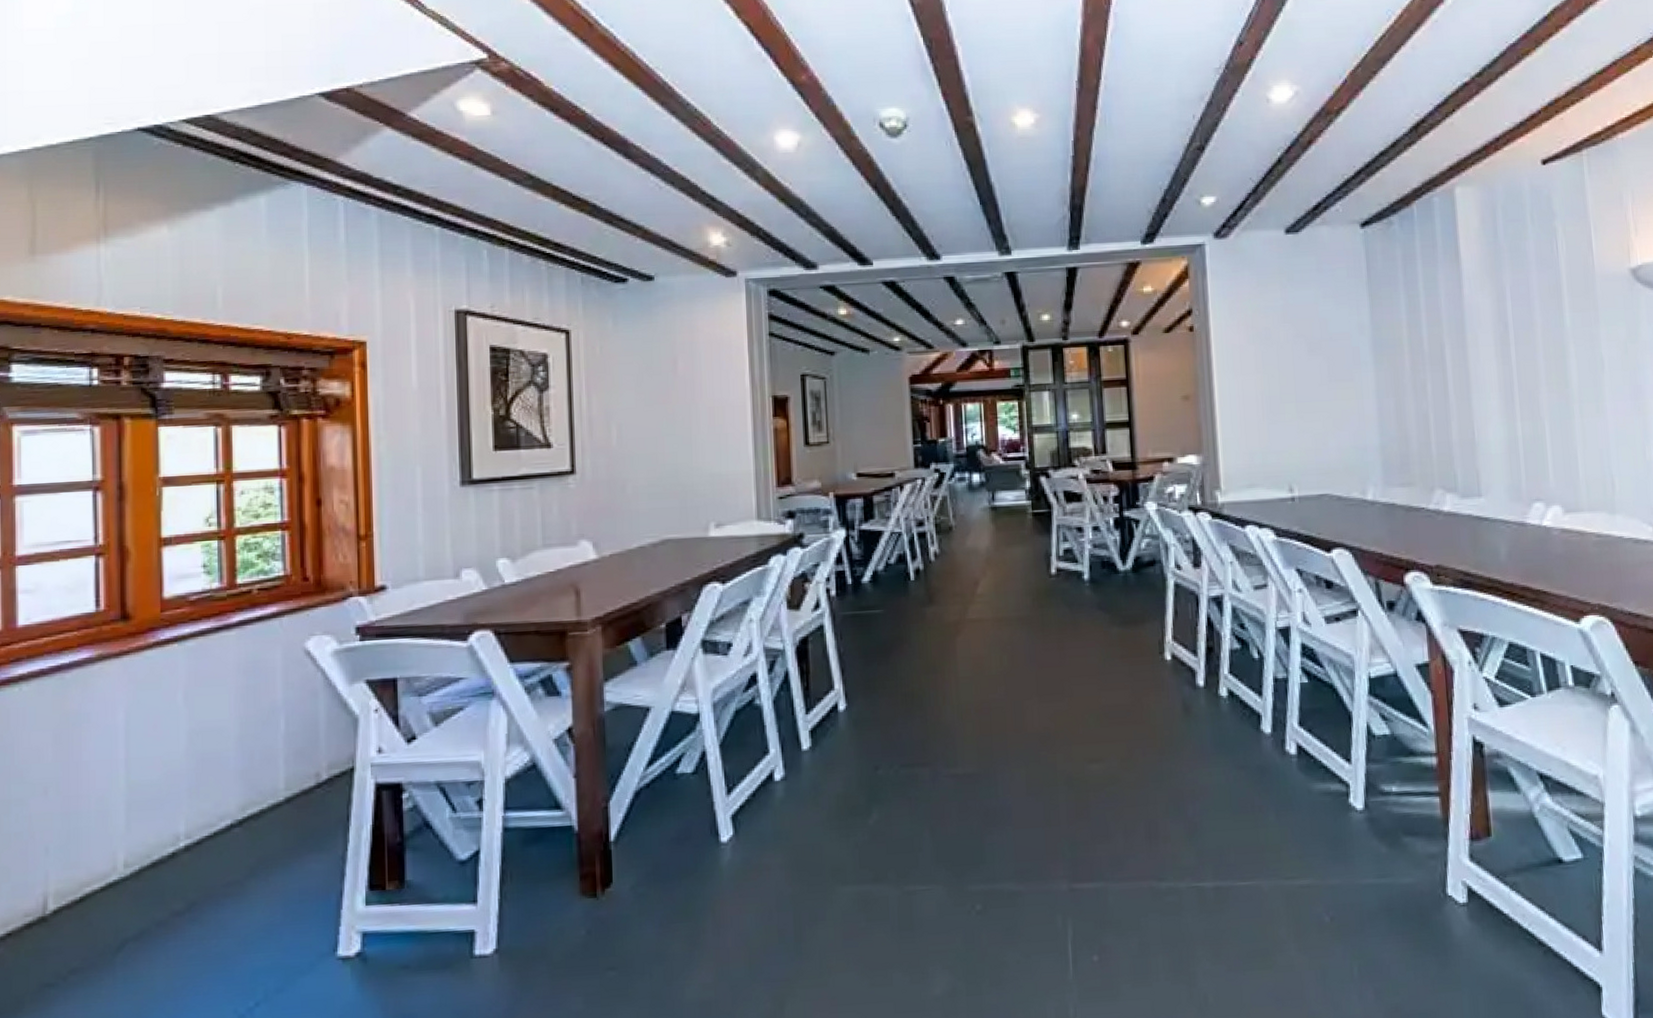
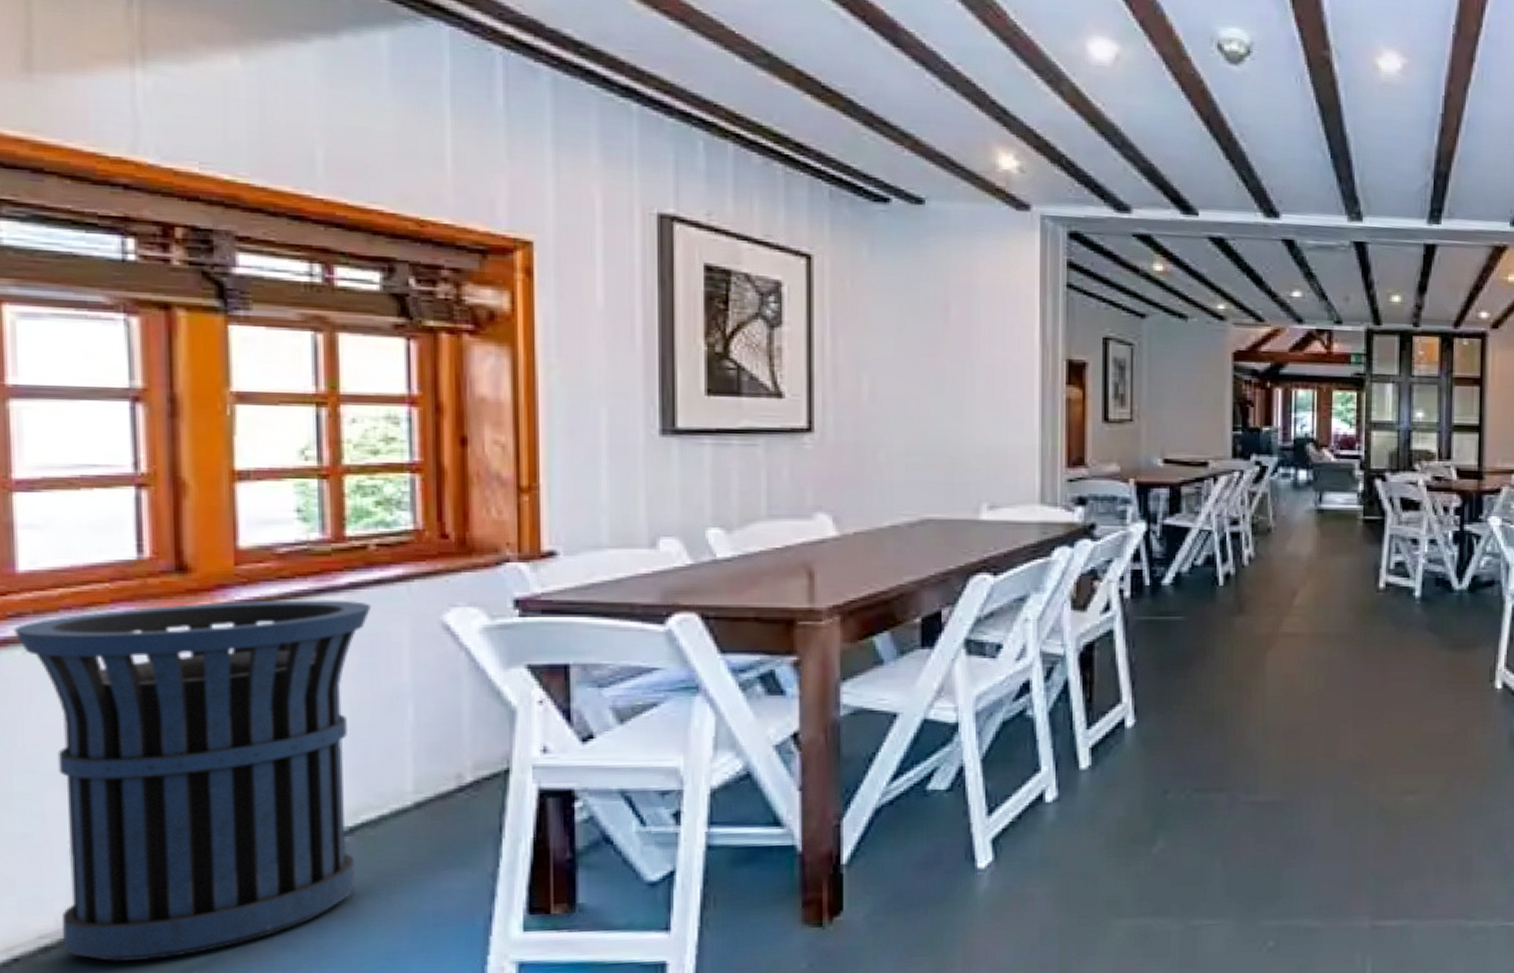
trash can: none [14,635,255,935] -> present [13,600,372,962]

